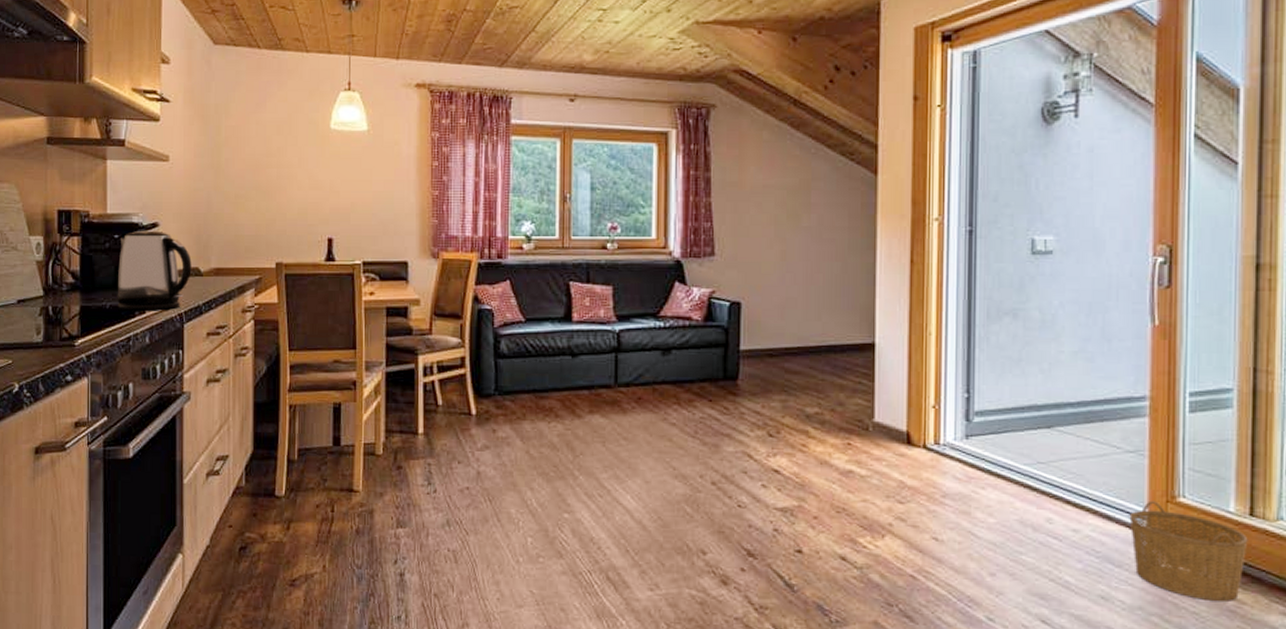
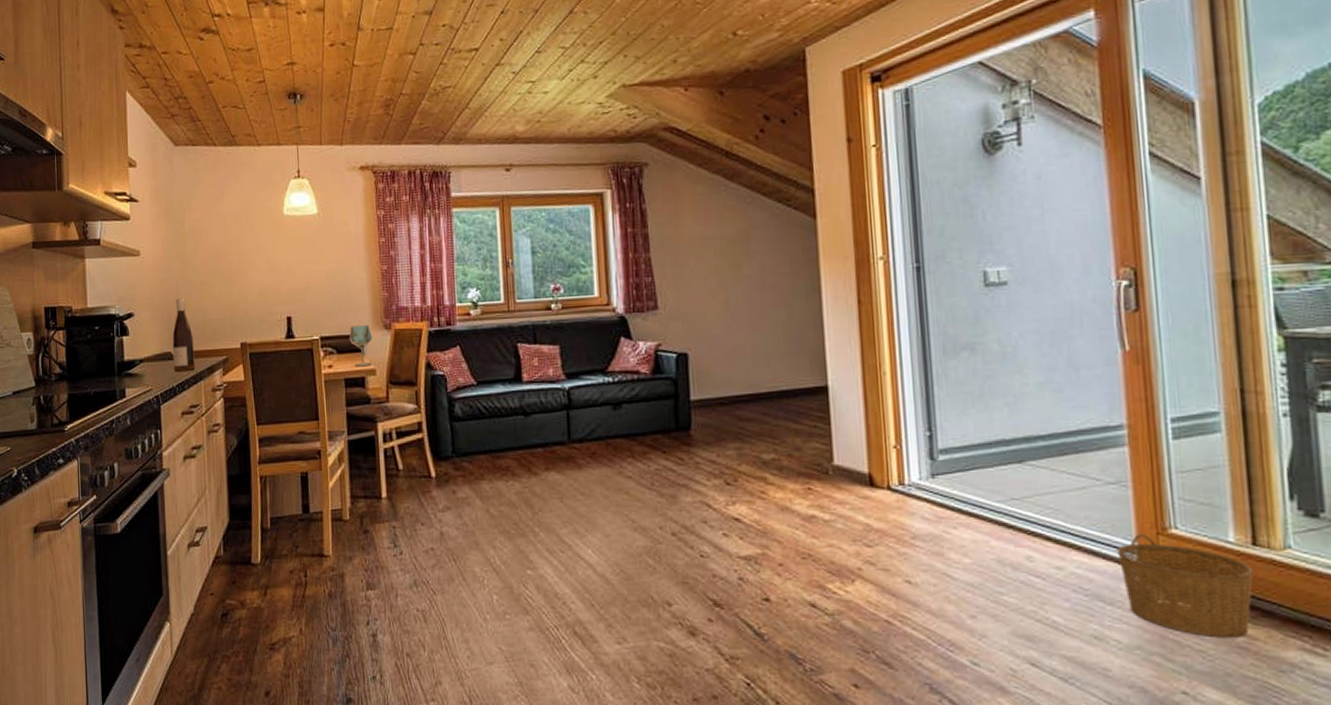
kettle: present [117,230,192,312] -> none [100,320,165,397]
bottle: none [200,210,225,290] -> present [172,298,196,373]
wine glass: none [393,252,418,296] -> present [349,325,372,367]

